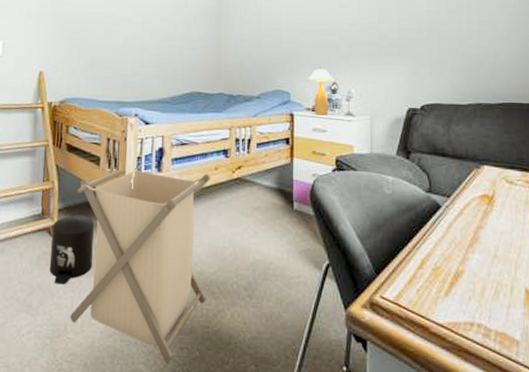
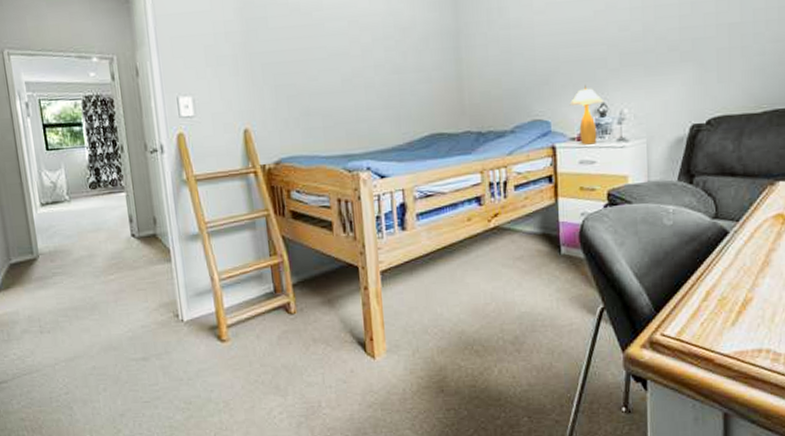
trash bin: present [49,214,95,285] -> none [288,287,340,363]
laundry basket: present [70,166,211,362] -> none [310,225,470,425]

